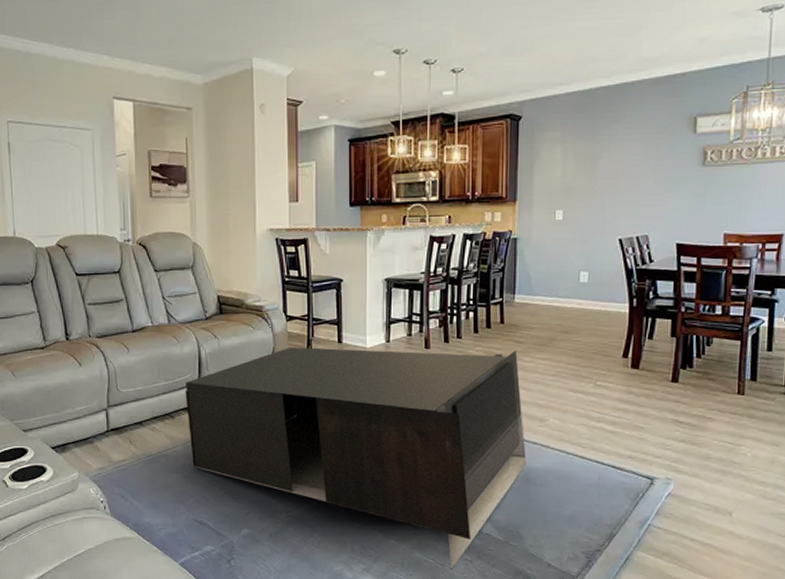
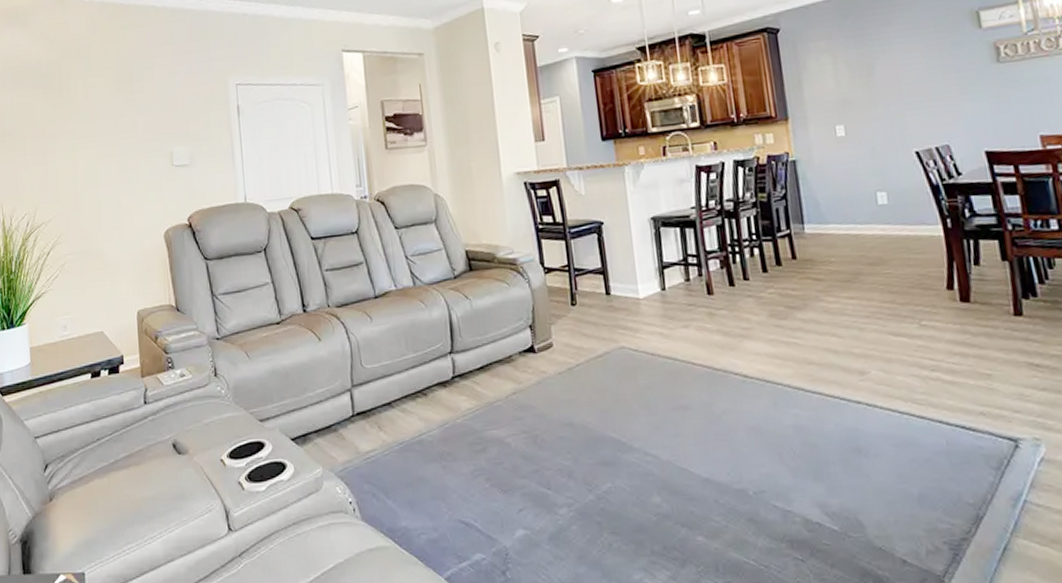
coffee table: present [185,347,526,569] -> none [437,289,853,573]

